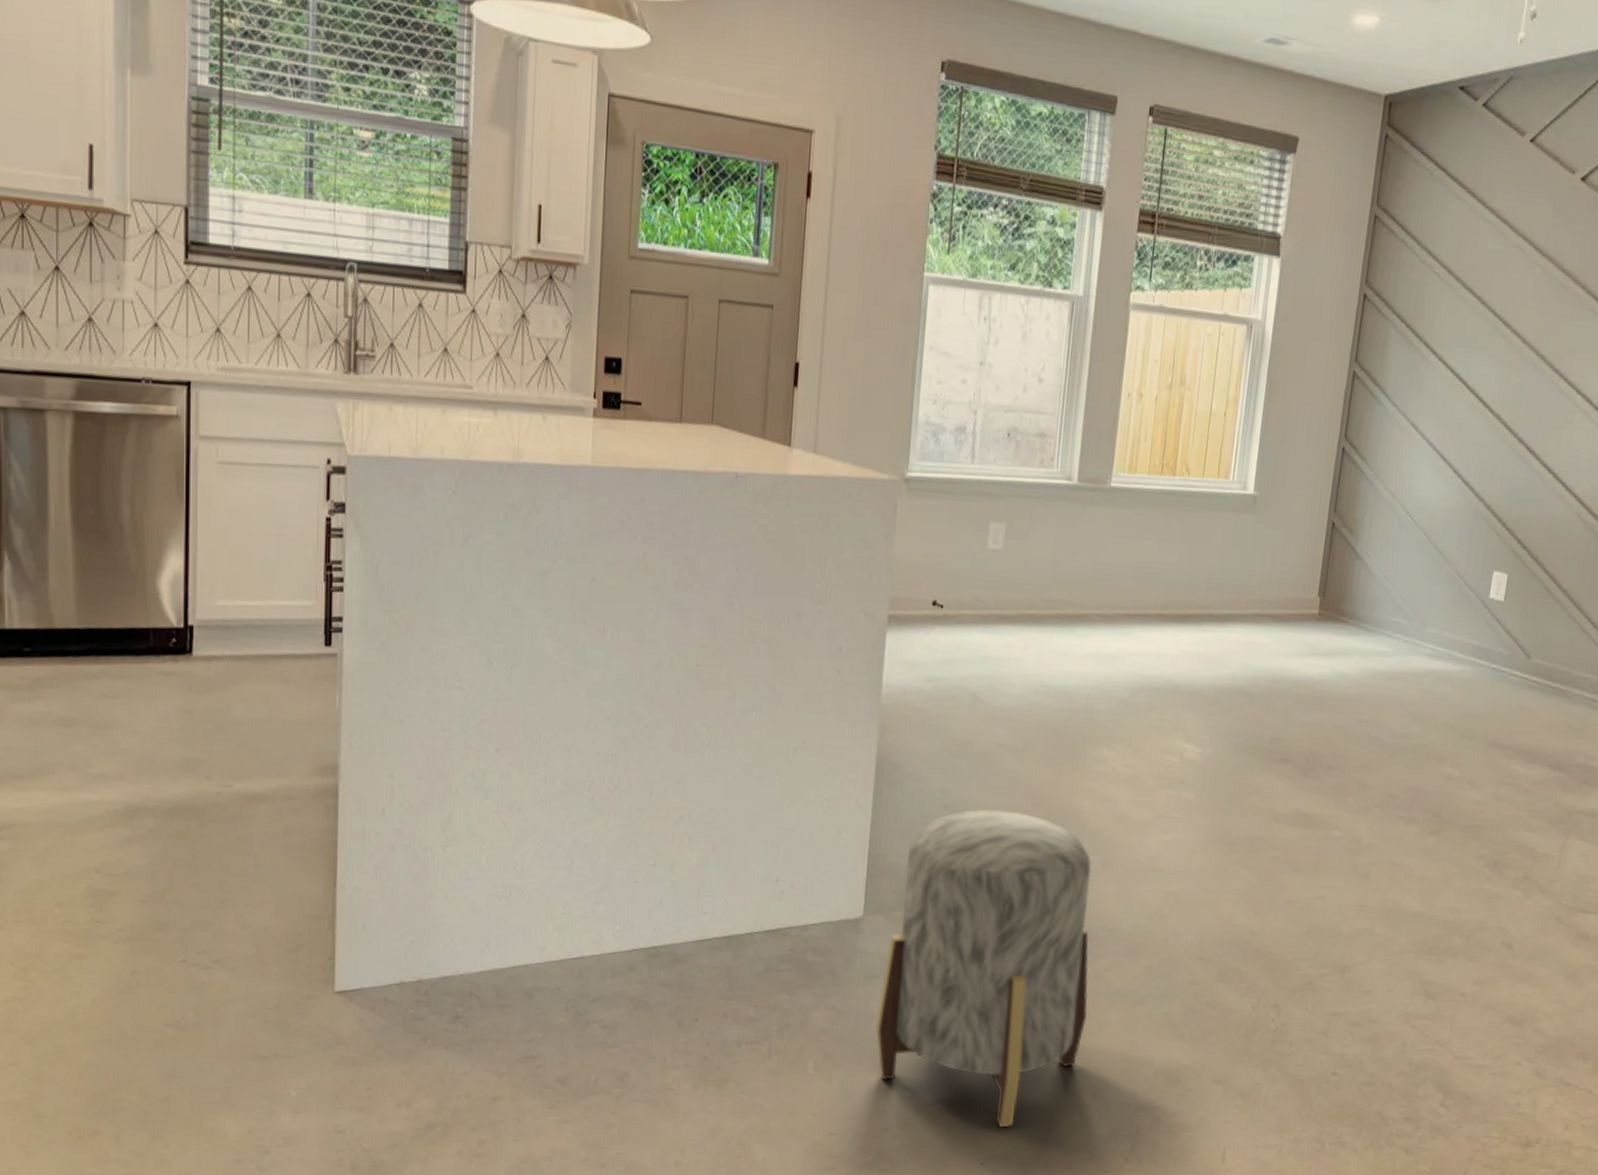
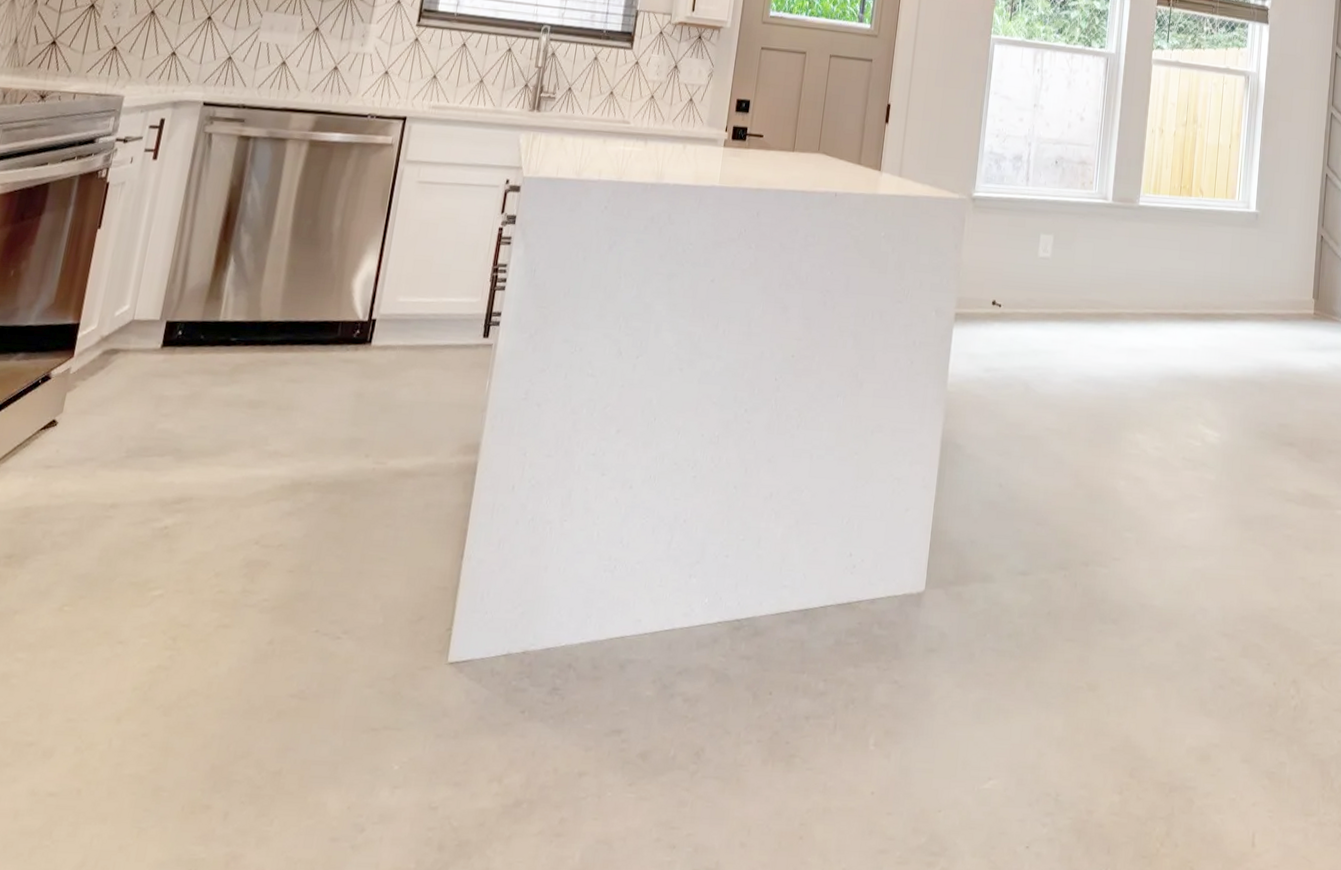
stool: present [875,809,1092,1128] -> none [932,488,1127,808]

